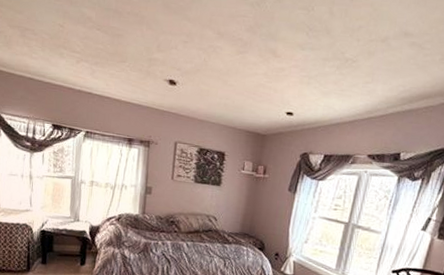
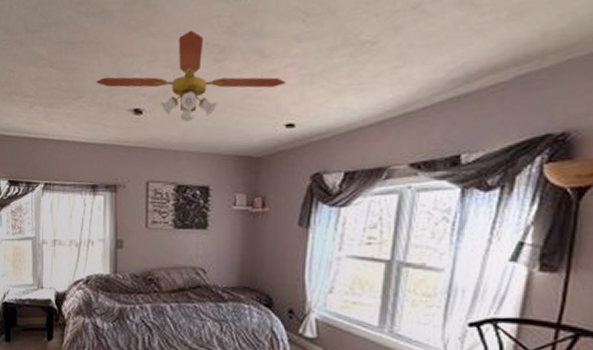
ceiling fan: none [138,22,290,98] -> present [96,30,286,122]

